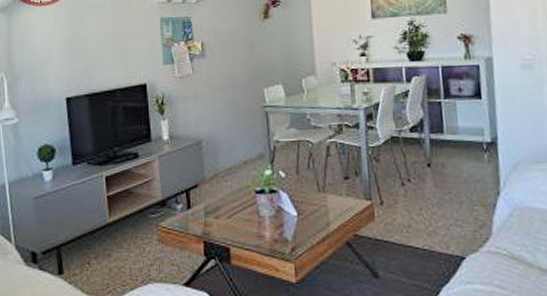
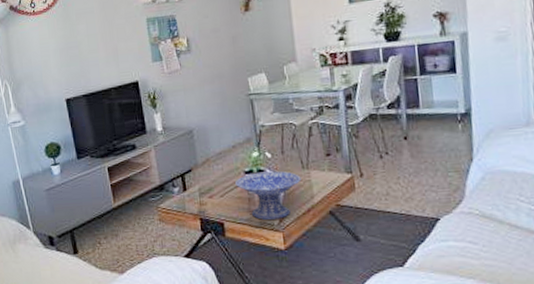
decorative bowl: none [244,192,317,247] -> present [234,171,302,220]

